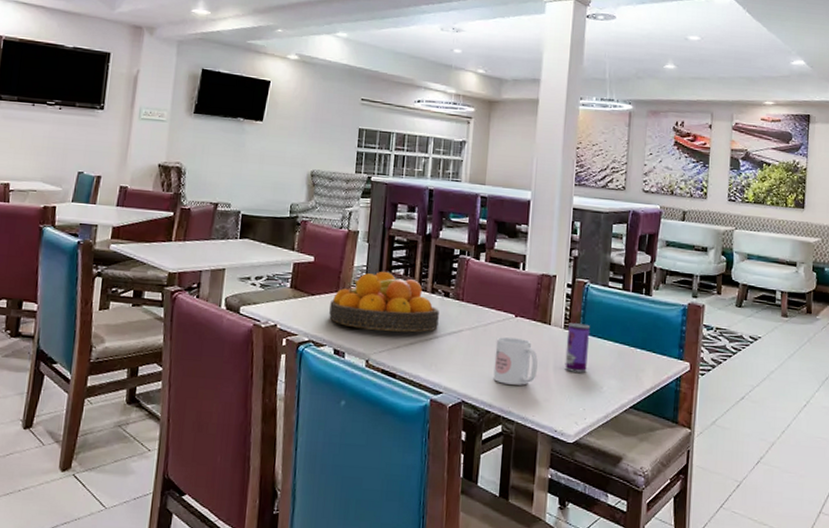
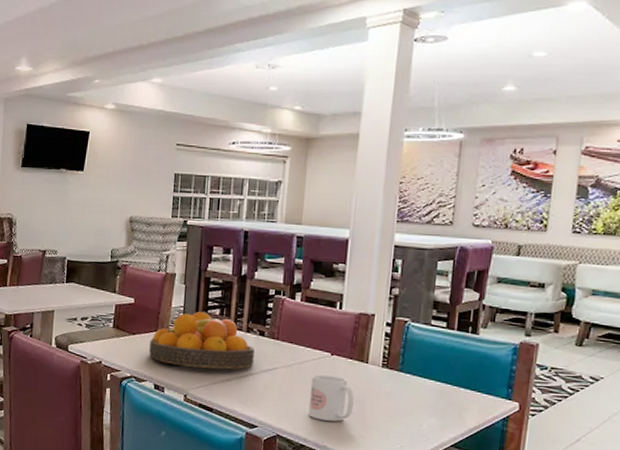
beverage can: present [564,323,591,373] -> none [382,361,411,411]

